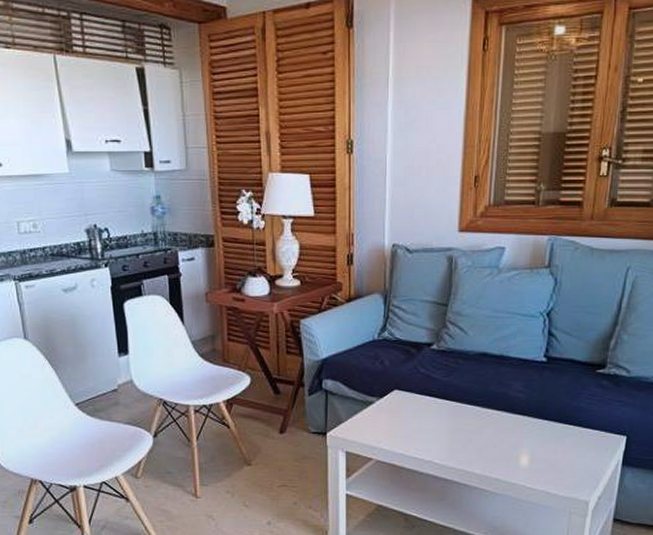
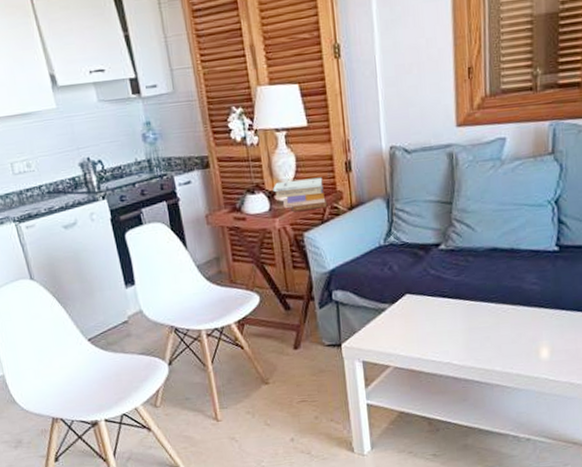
books: none [274,267,327,299] -> present [273,177,328,212]

